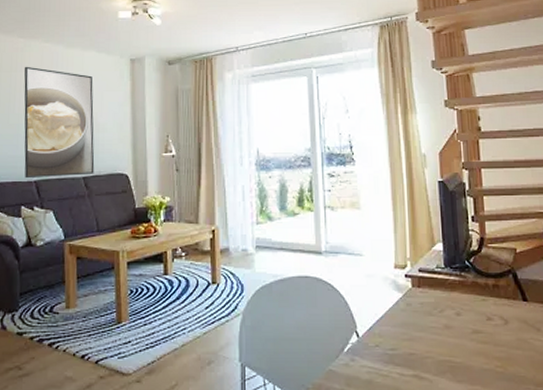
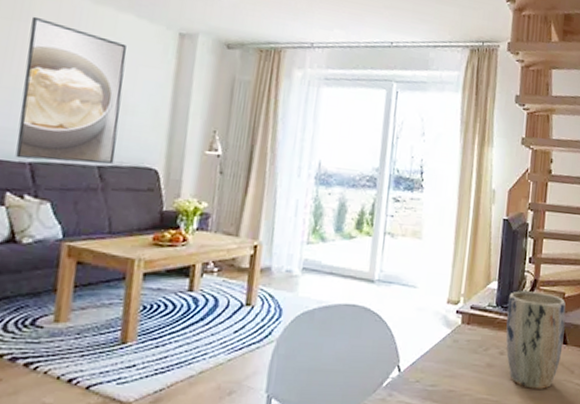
plant pot: none [456,250,524,349] -> present [505,291,566,389]

